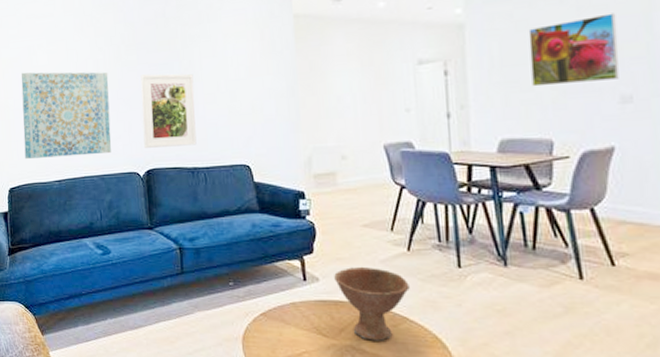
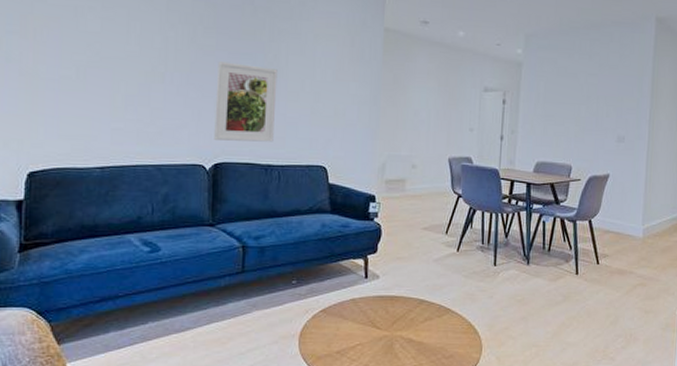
wall art: present [21,71,111,159] -> none [56,35,179,142]
bowl: present [334,266,410,341] -> none [393,264,455,330]
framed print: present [528,13,619,87] -> none [563,72,622,123]

